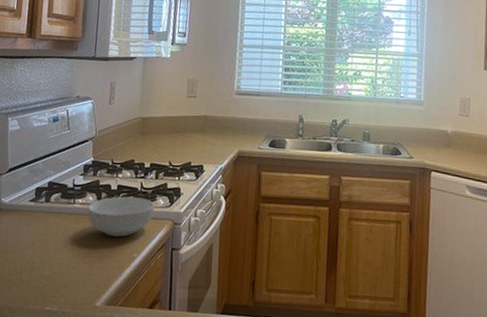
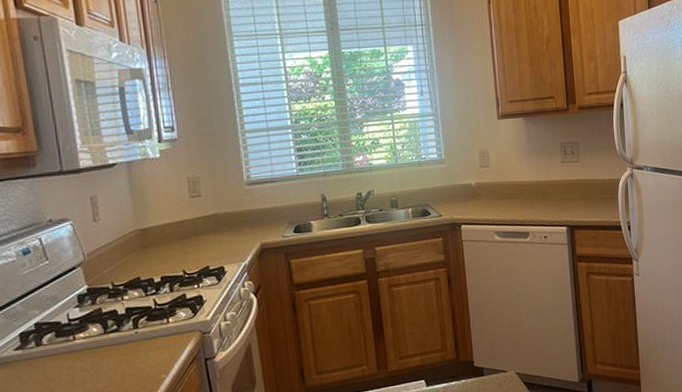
cereal bowl: present [87,196,155,237] -> none [94,315,176,364]

